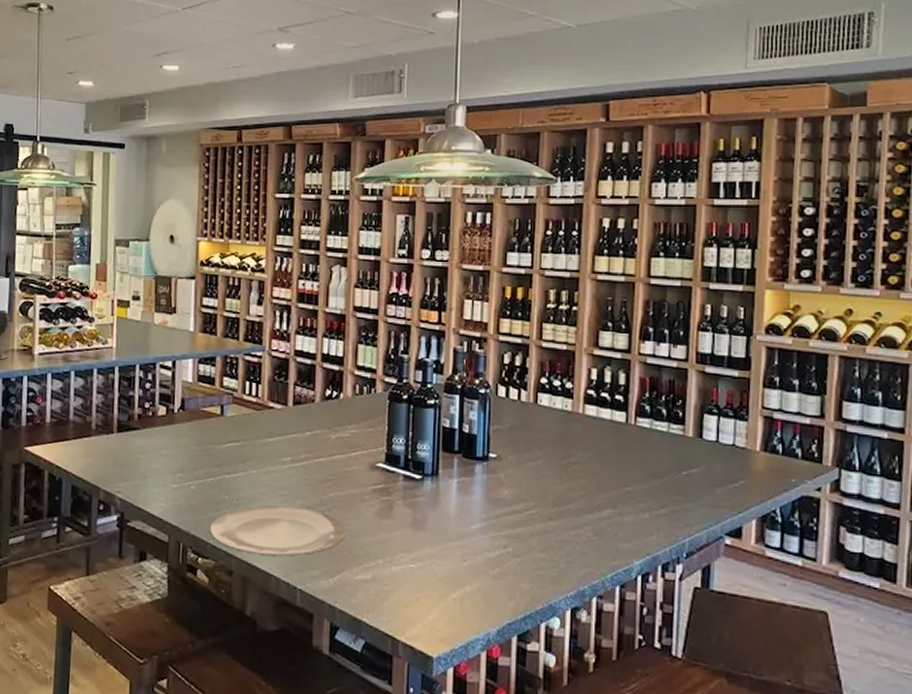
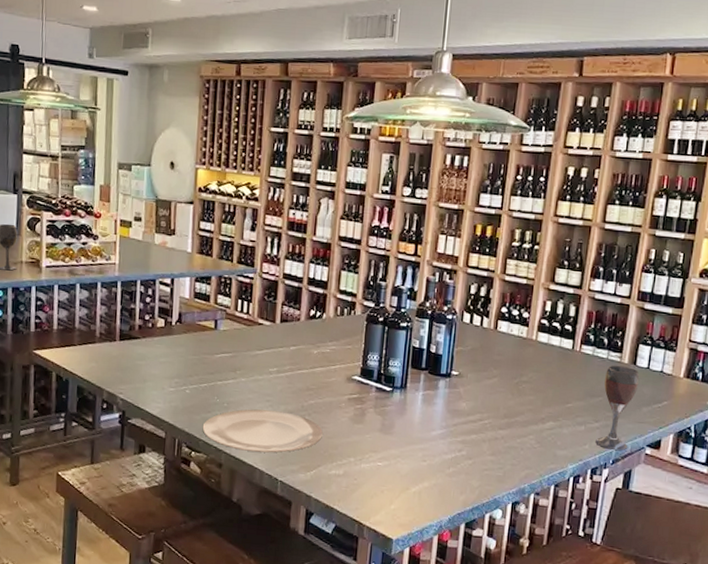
cup: none [664,439,709,542] -> present [595,365,640,451]

